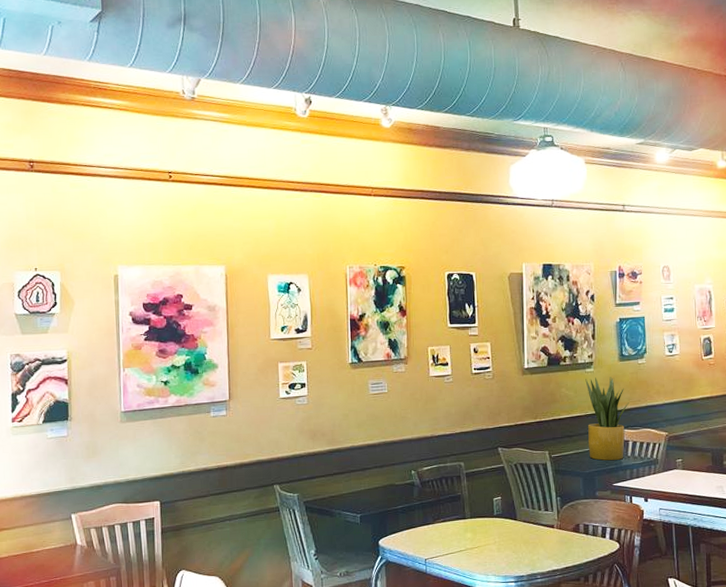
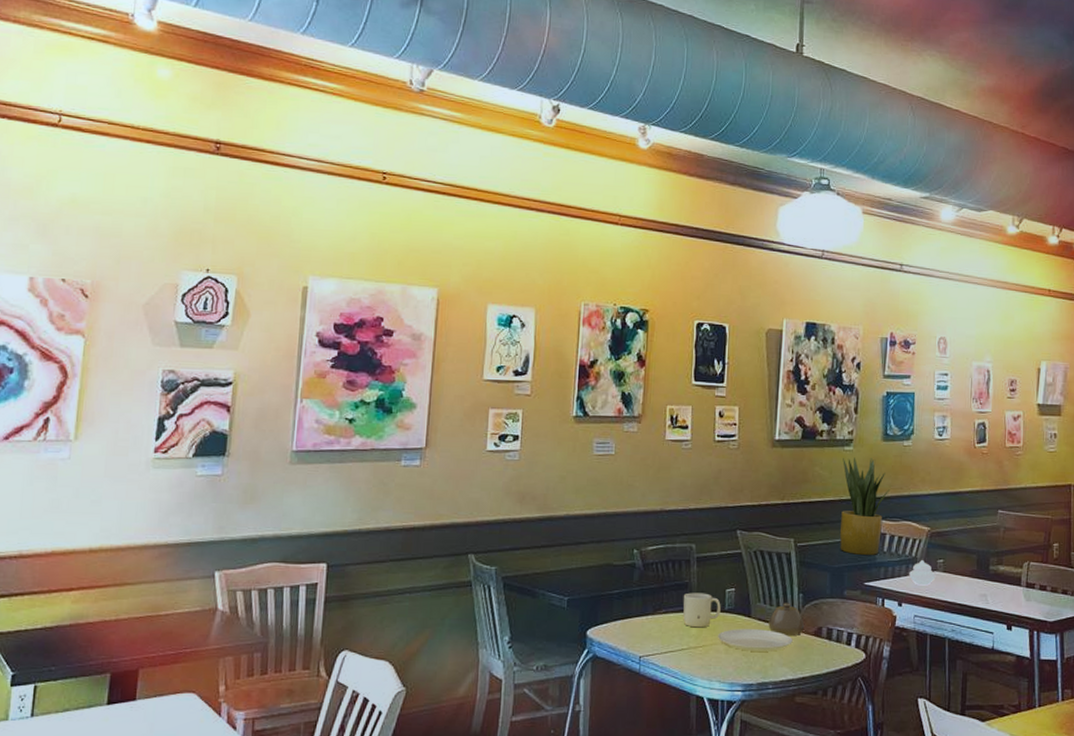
mug: none [457,502,491,532] -> present [682,592,721,628]
plate: none [489,529,555,549] -> present [717,629,793,652]
sugar bowl: none [532,506,564,534] -> present [768,603,805,636]
sugar bowl: none [652,461,676,483] -> present [909,560,936,586]

